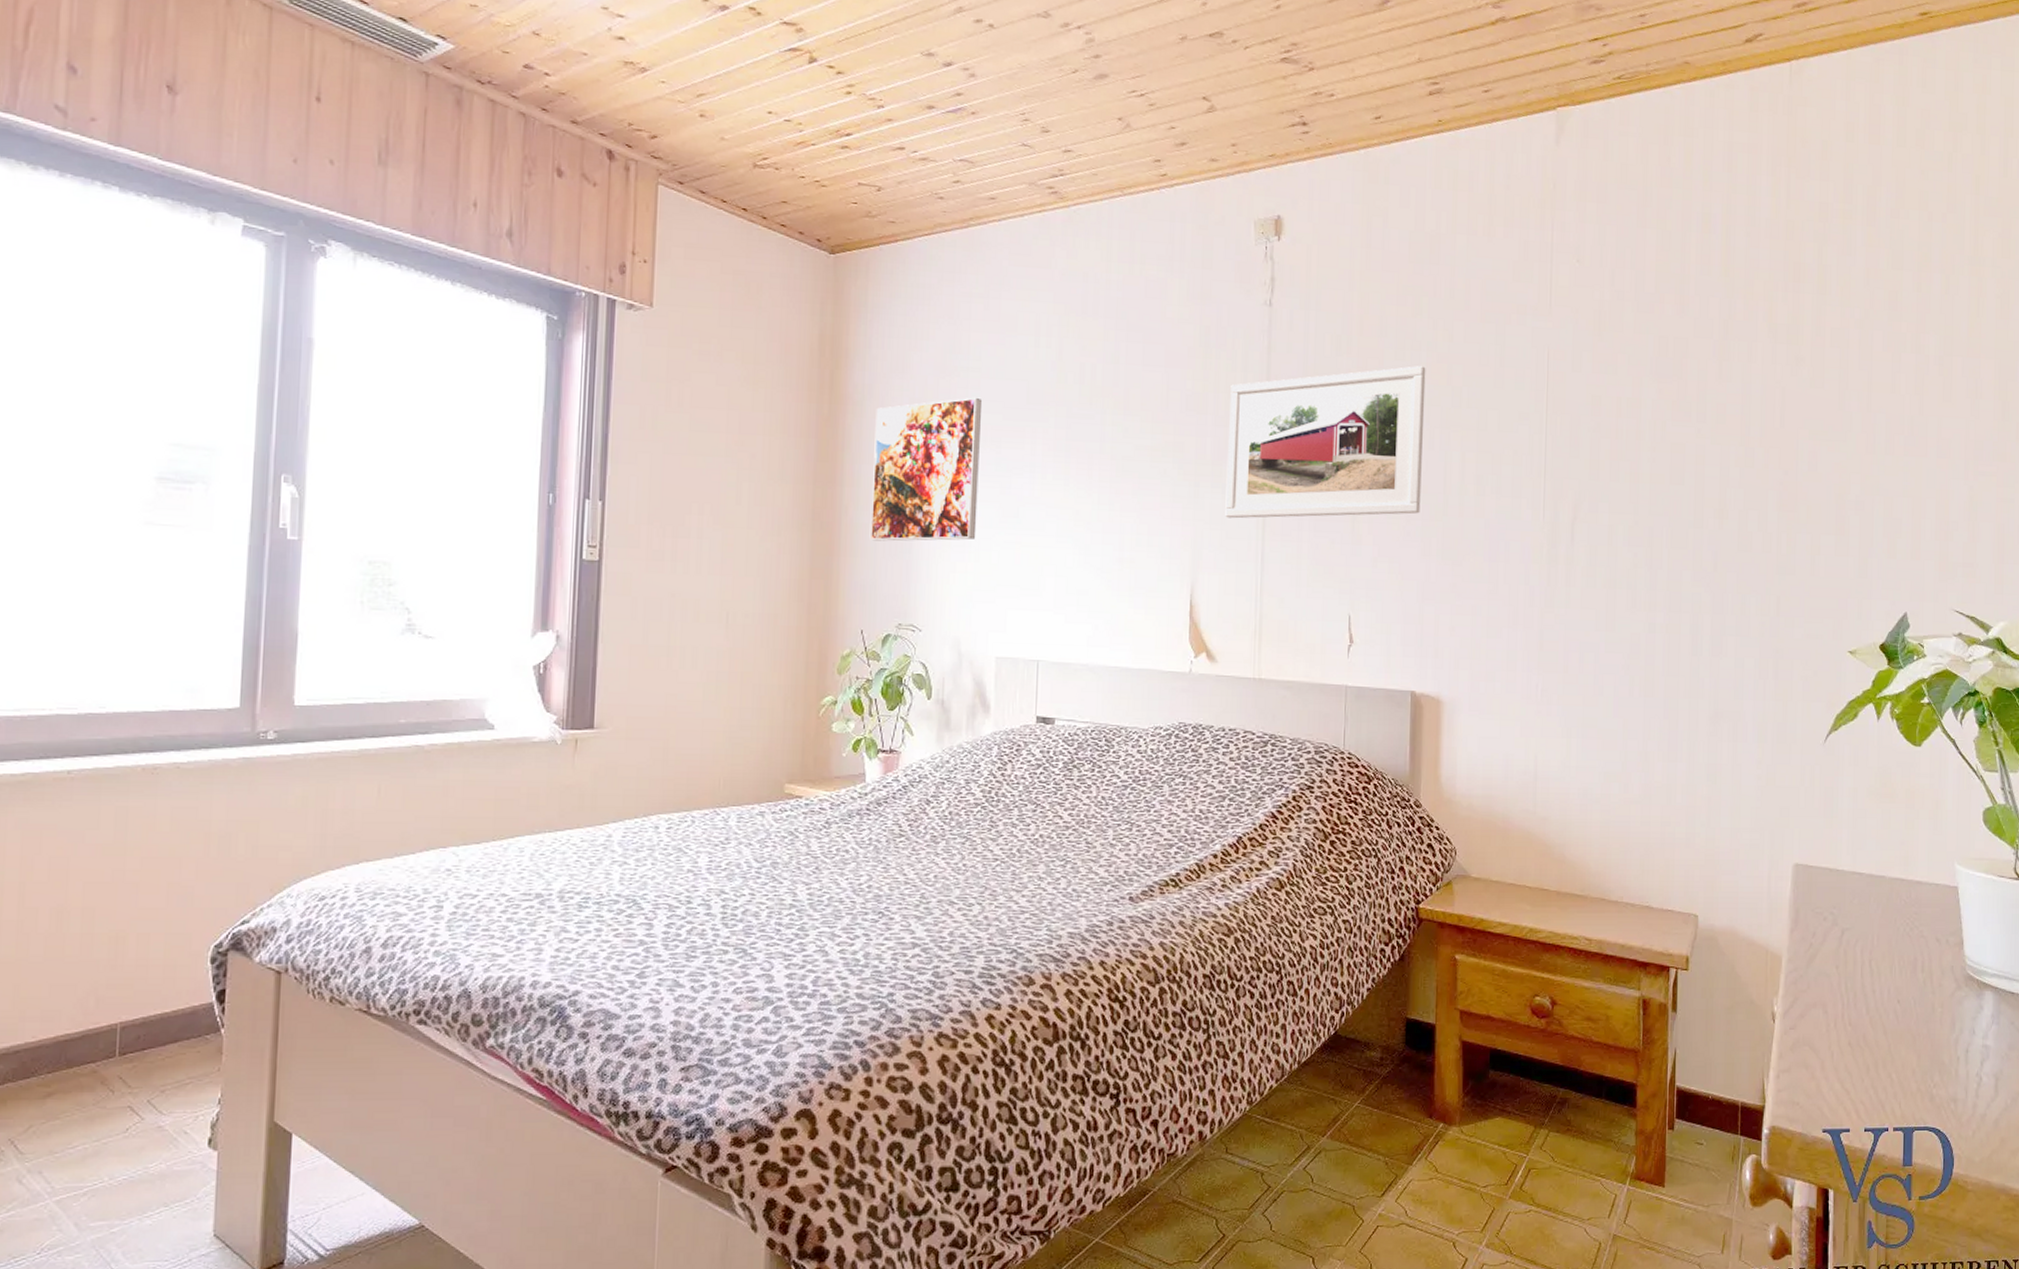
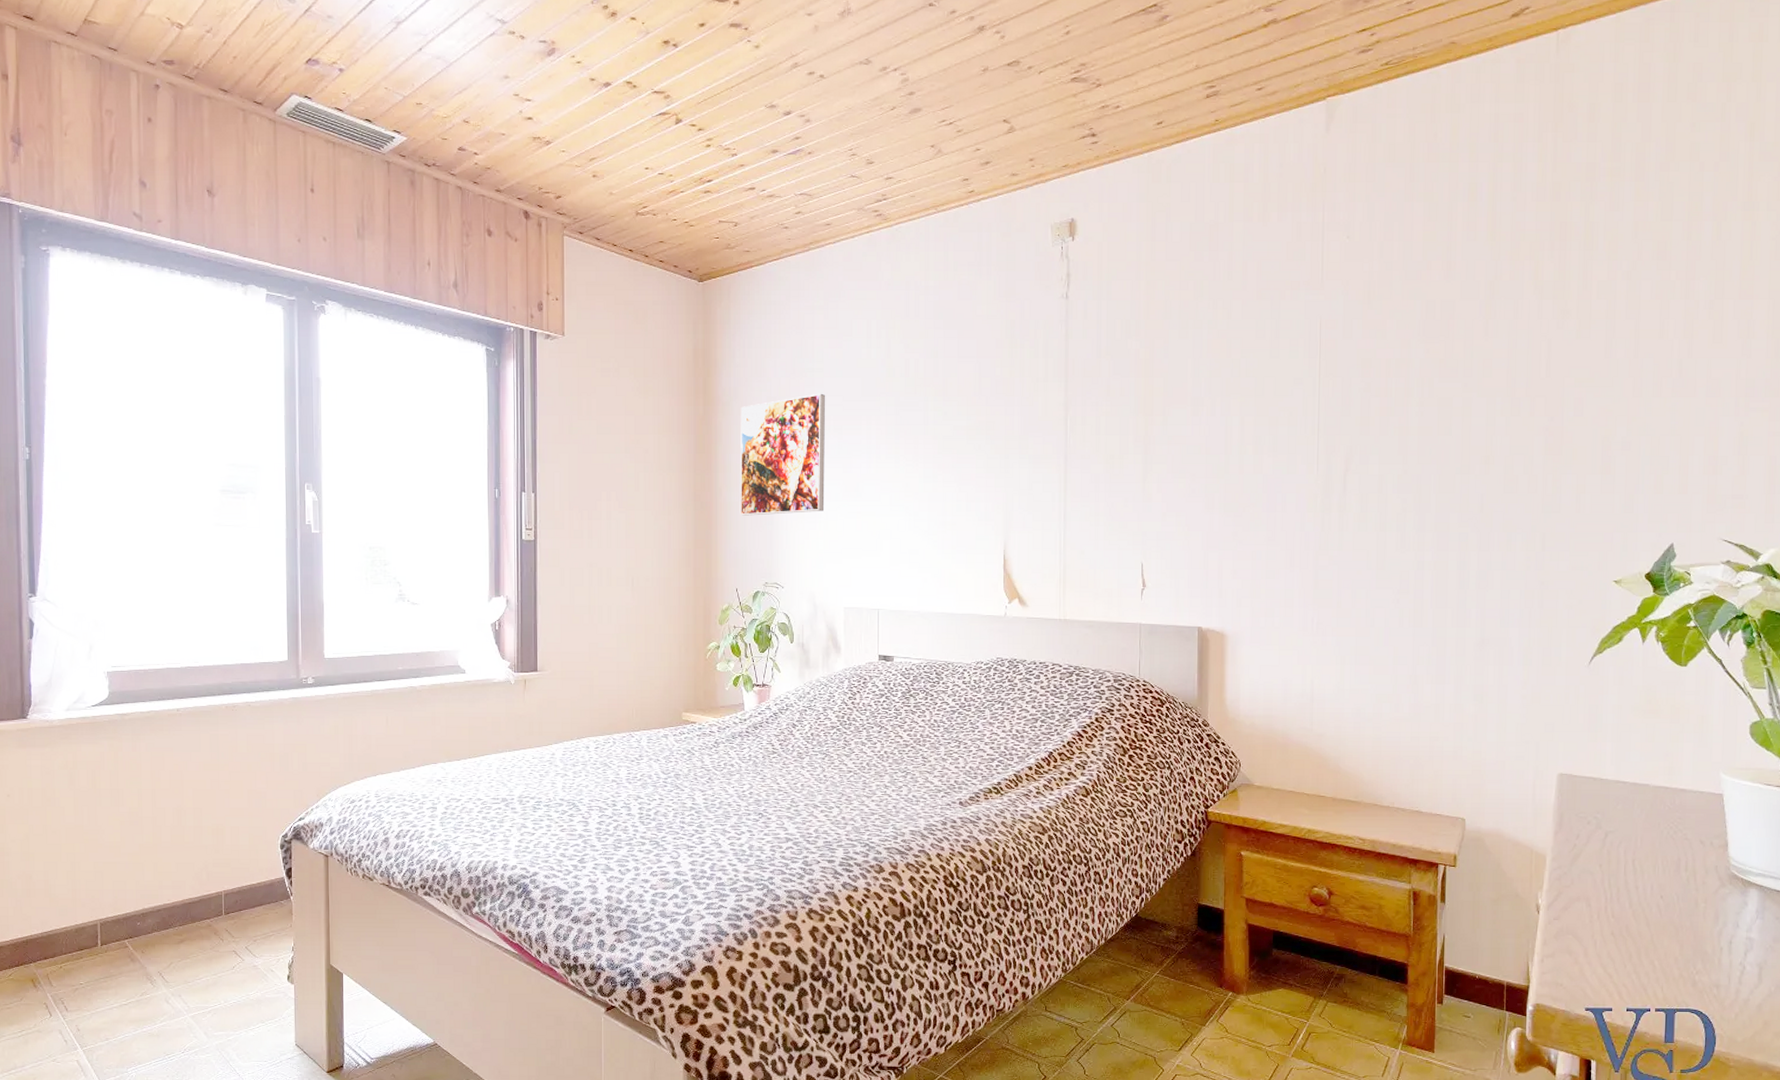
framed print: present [1225,366,1426,519] -> none [1032,343,1207,484]

